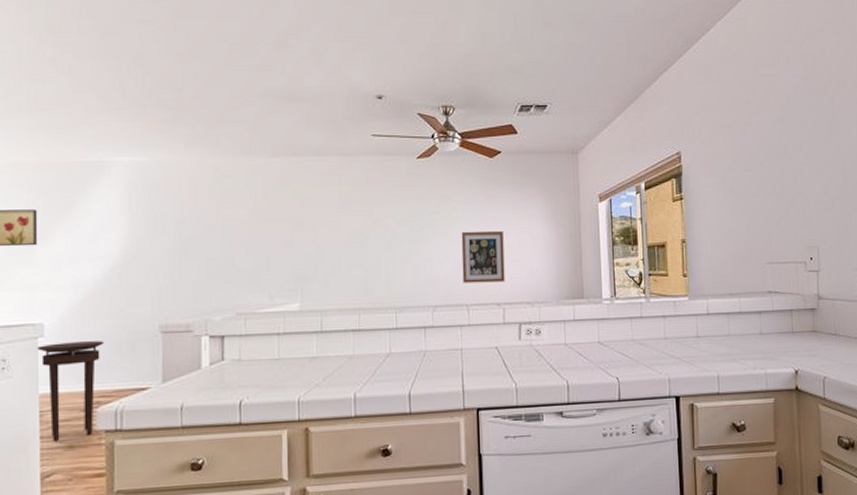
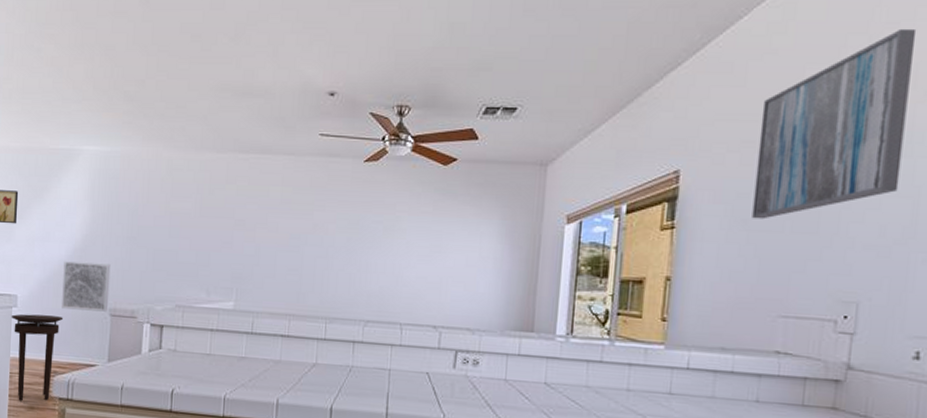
wall art: none [100,278,159,332] -> present [62,261,111,312]
wall art: present [461,231,505,284] -> none [399,244,449,304]
wall art: none [732,38,831,187] -> present [752,28,917,220]

